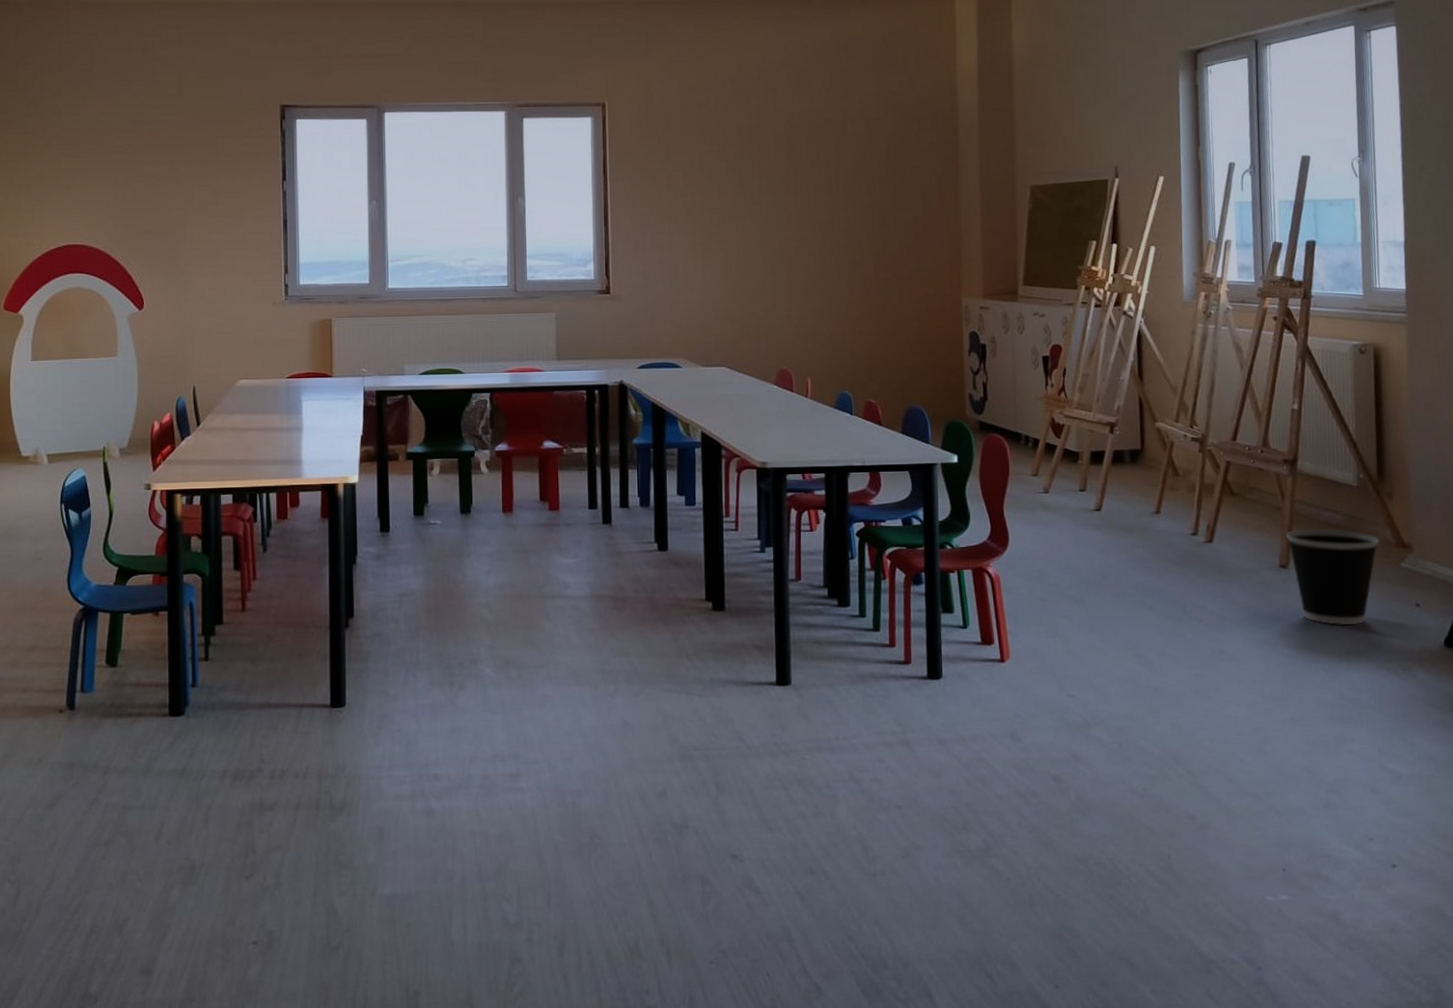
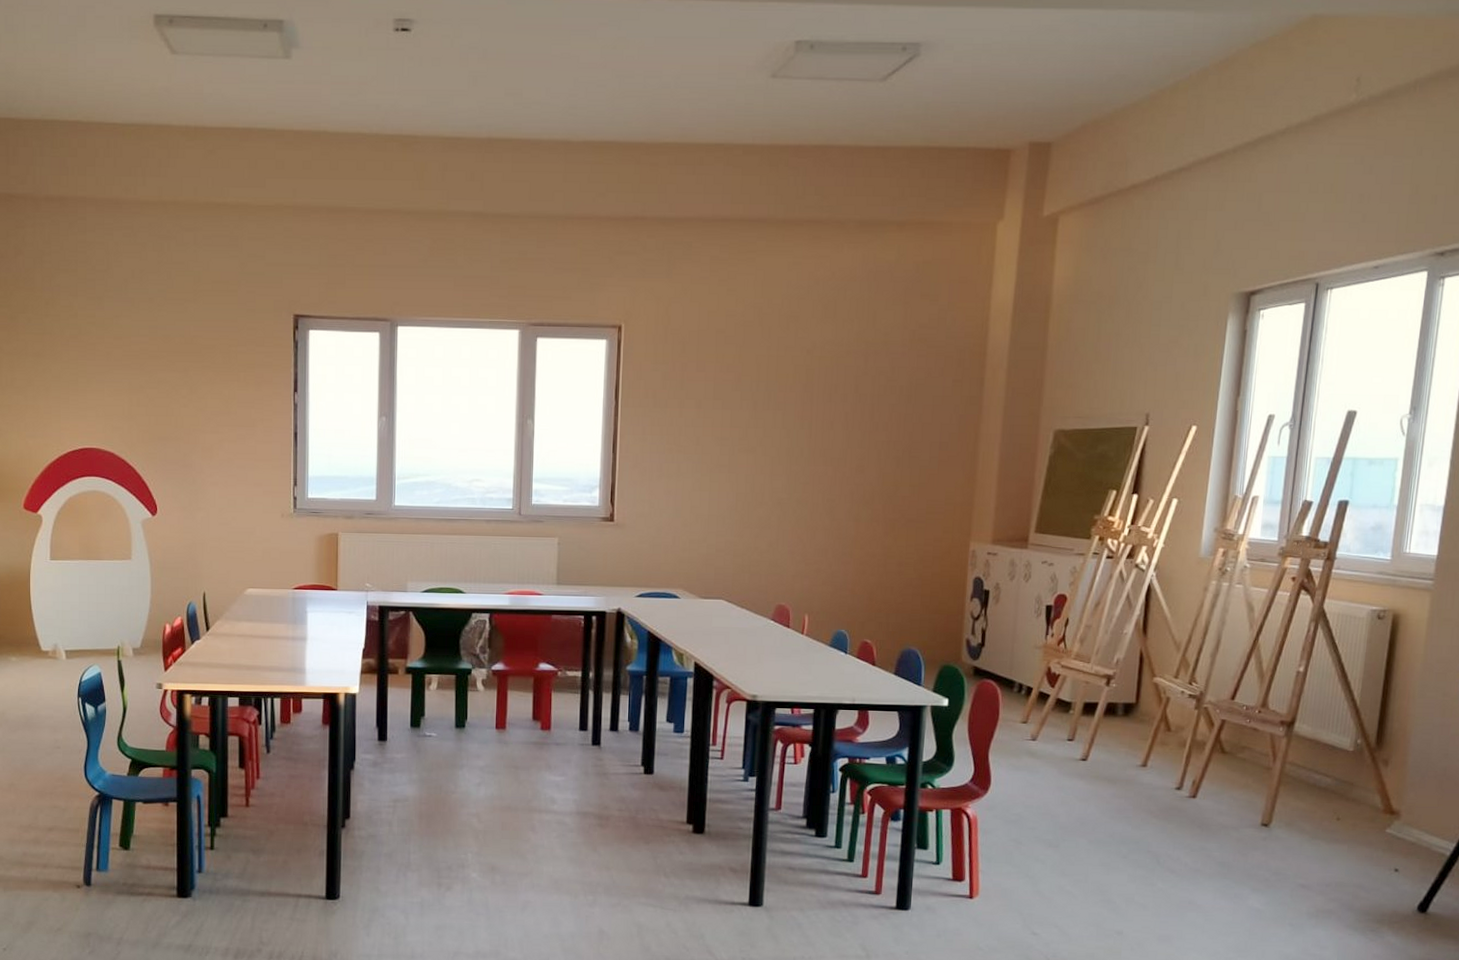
wastebasket: present [1286,529,1379,625] -> none [1272,790,1367,886]

